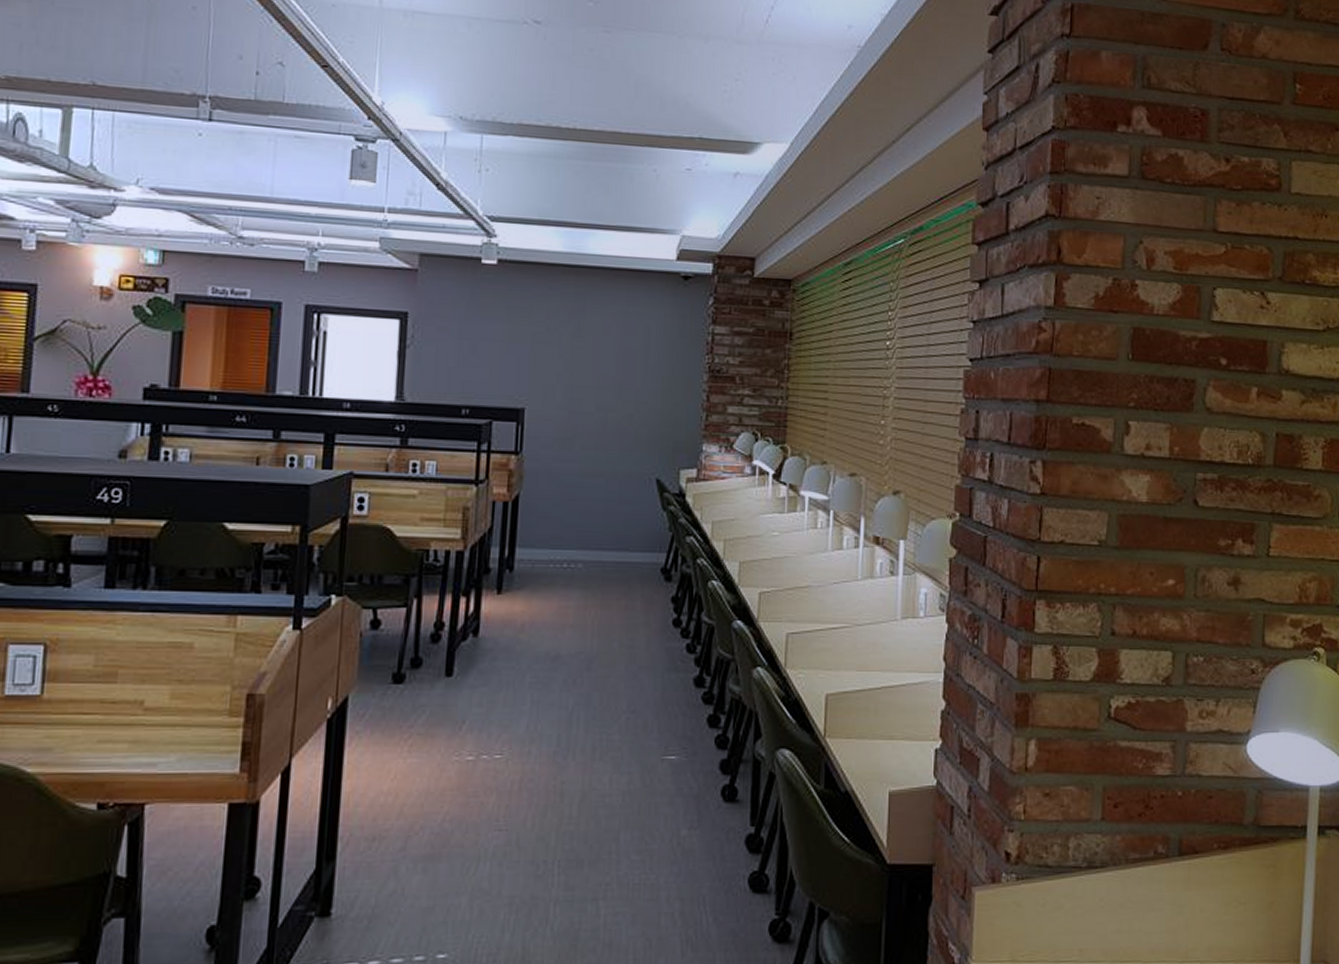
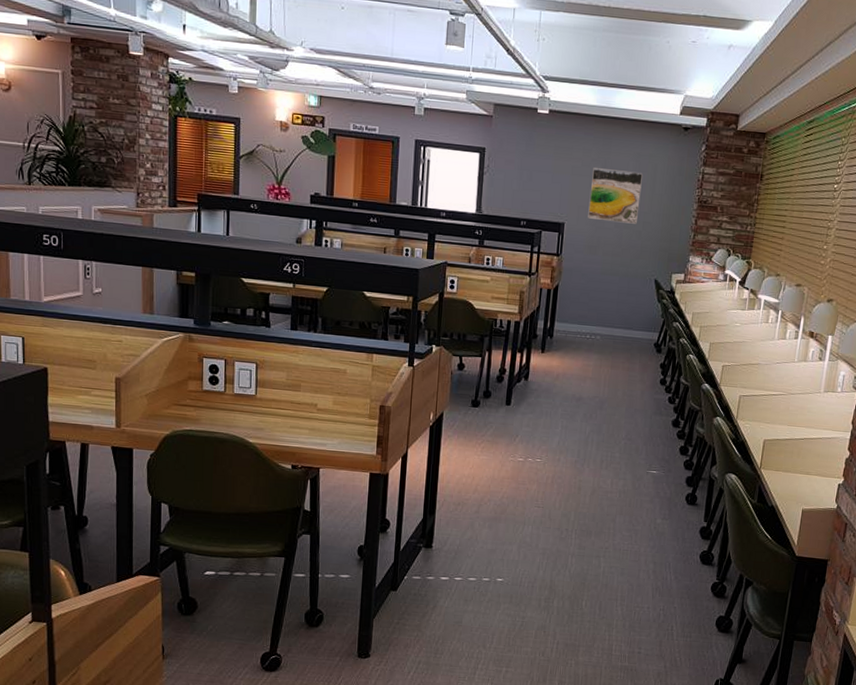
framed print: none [557,333,631,405] -> present [588,168,643,224]

